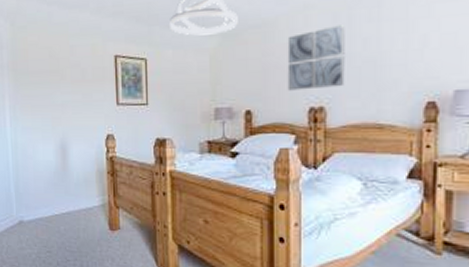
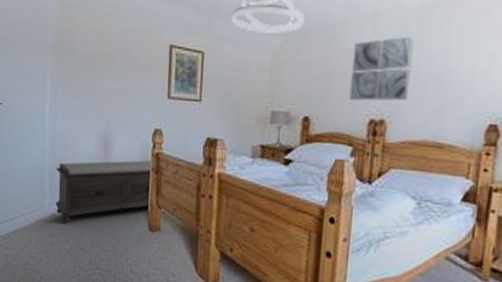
bench: none [20,163,110,229] -> present [55,160,154,224]

